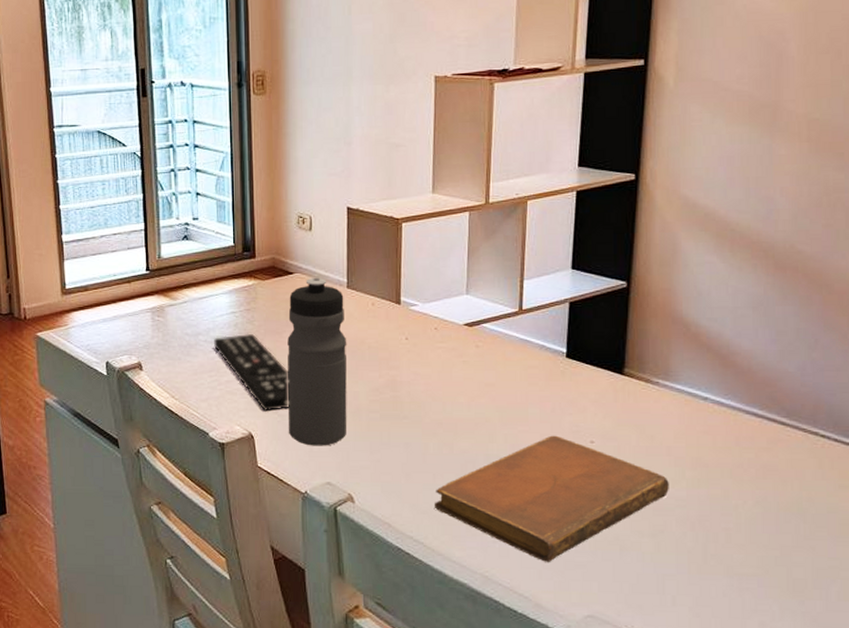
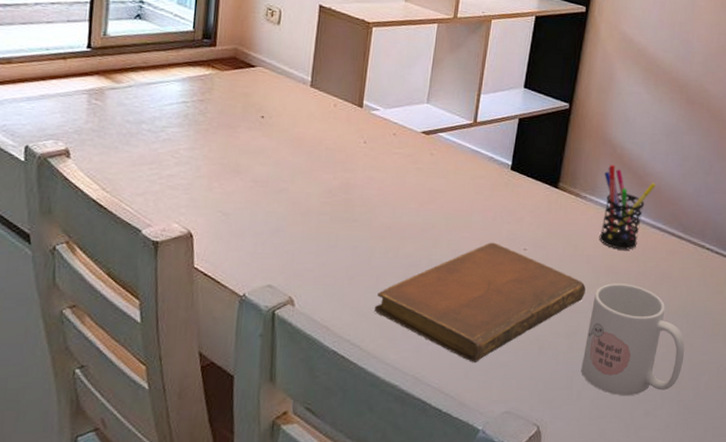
remote control: present [214,333,290,412] -> none [158,125,240,210]
water bottle: present [287,278,347,446] -> none [232,73,306,248]
mug: none [673,477,805,604] -> present [581,283,685,396]
pen holder: none [678,344,746,440] -> present [599,164,657,250]

